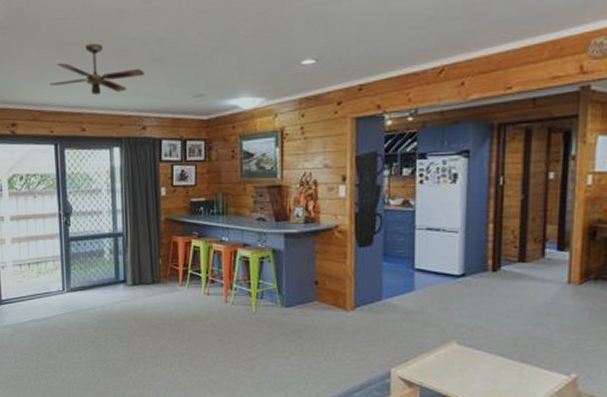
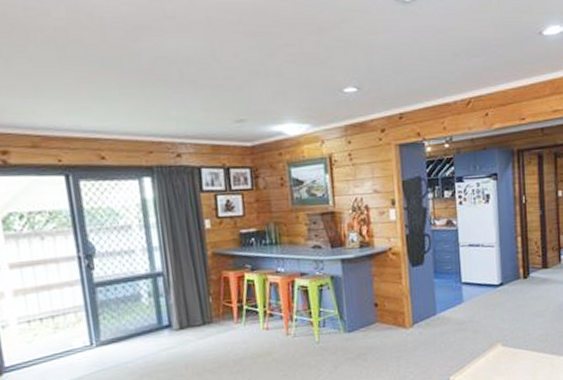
ceiling fan: present [49,42,144,96] -> none [52,58,174,119]

